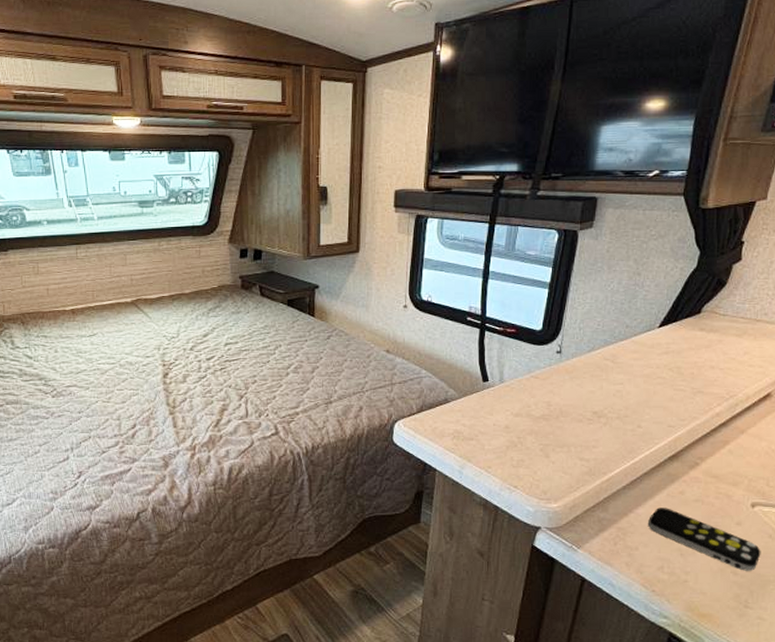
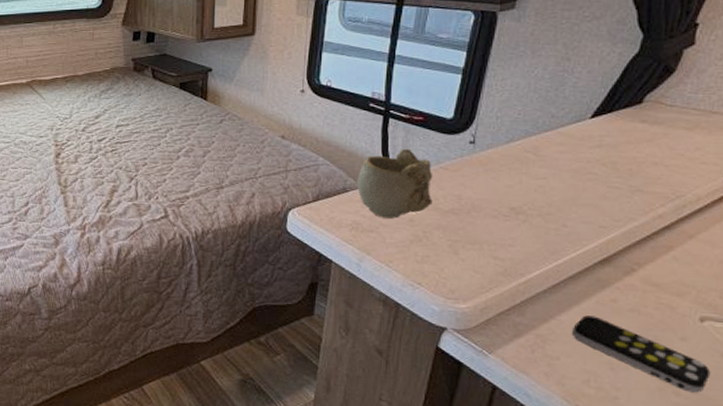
mug: none [458,359,525,426] -> present [357,148,433,219]

